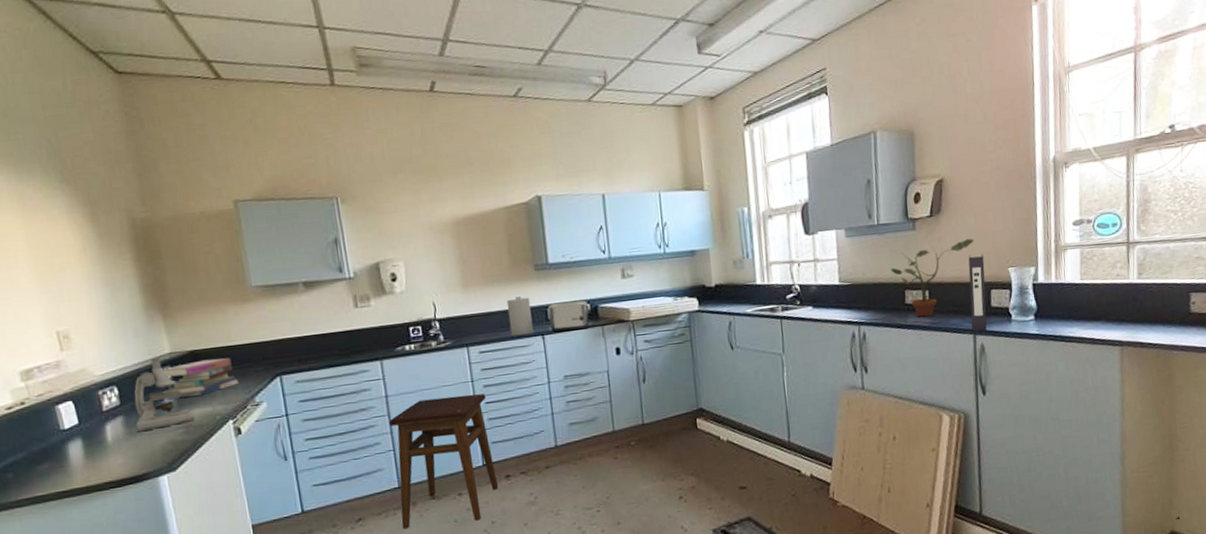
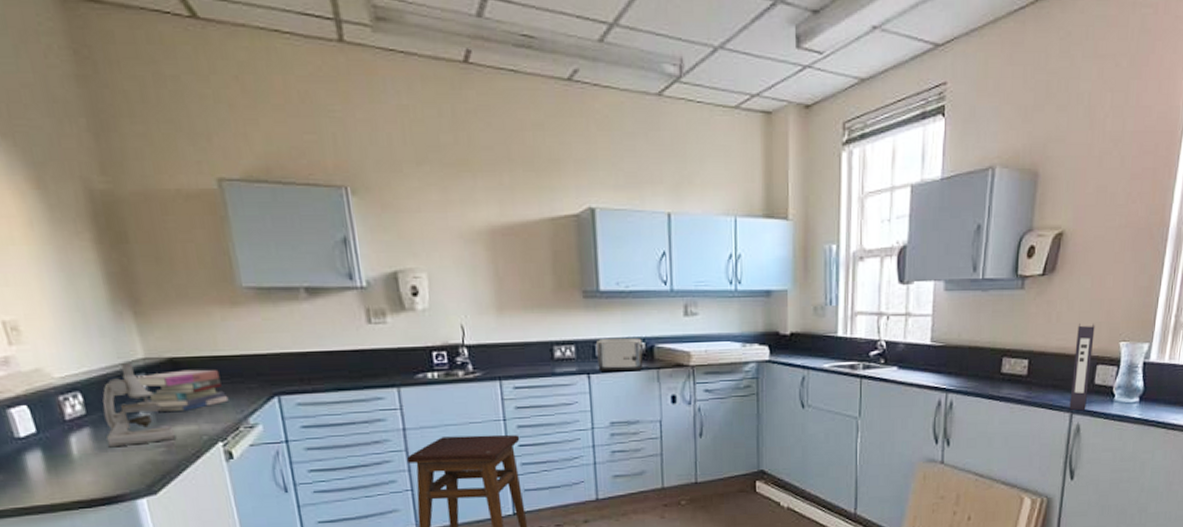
paper towel holder: present [506,296,534,336] -> none [548,327,579,373]
potted plant: present [890,238,974,317] -> none [990,305,1087,389]

